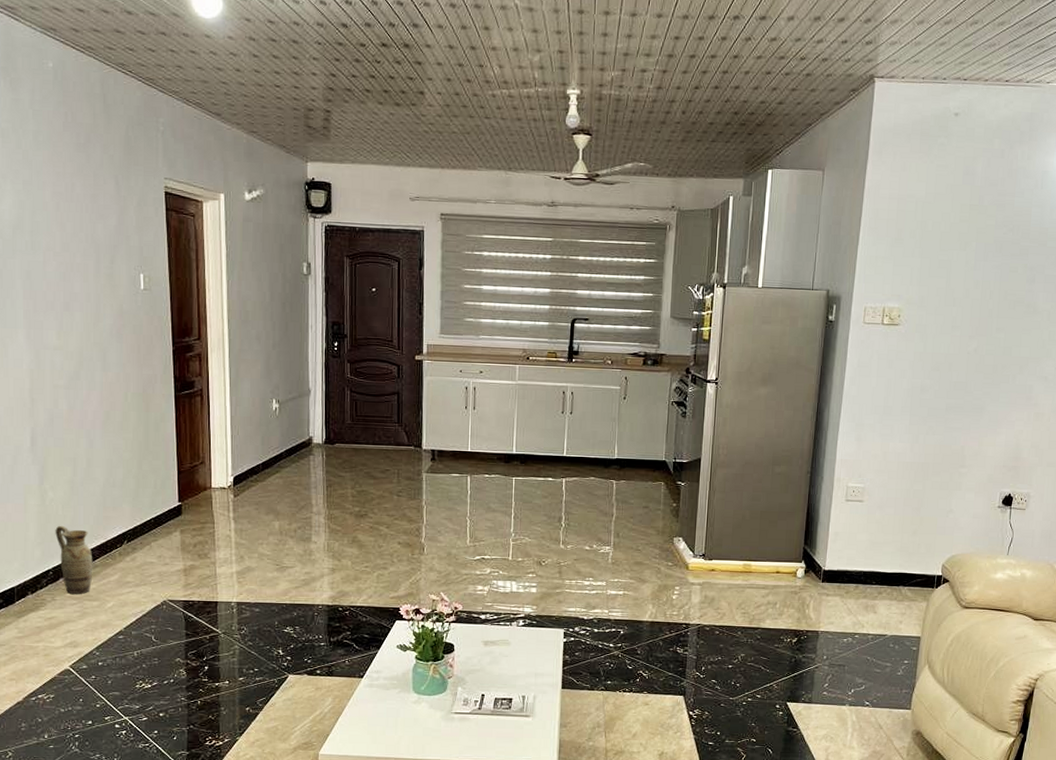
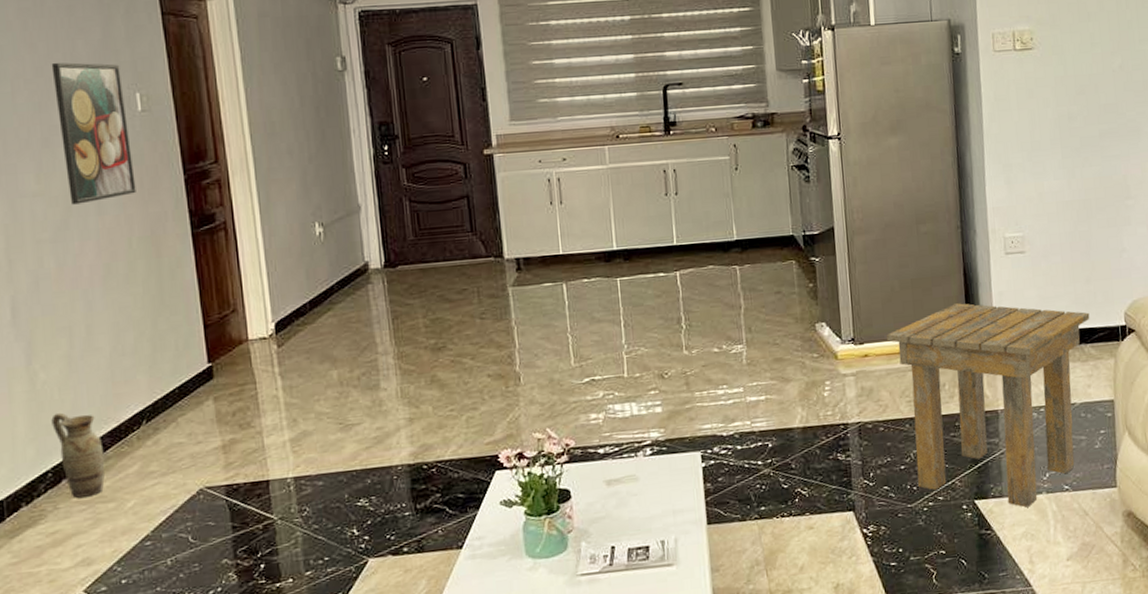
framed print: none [76,241,134,360] -> present [51,62,136,205]
side table: none [733,537,911,715] -> present [887,303,1090,508]

